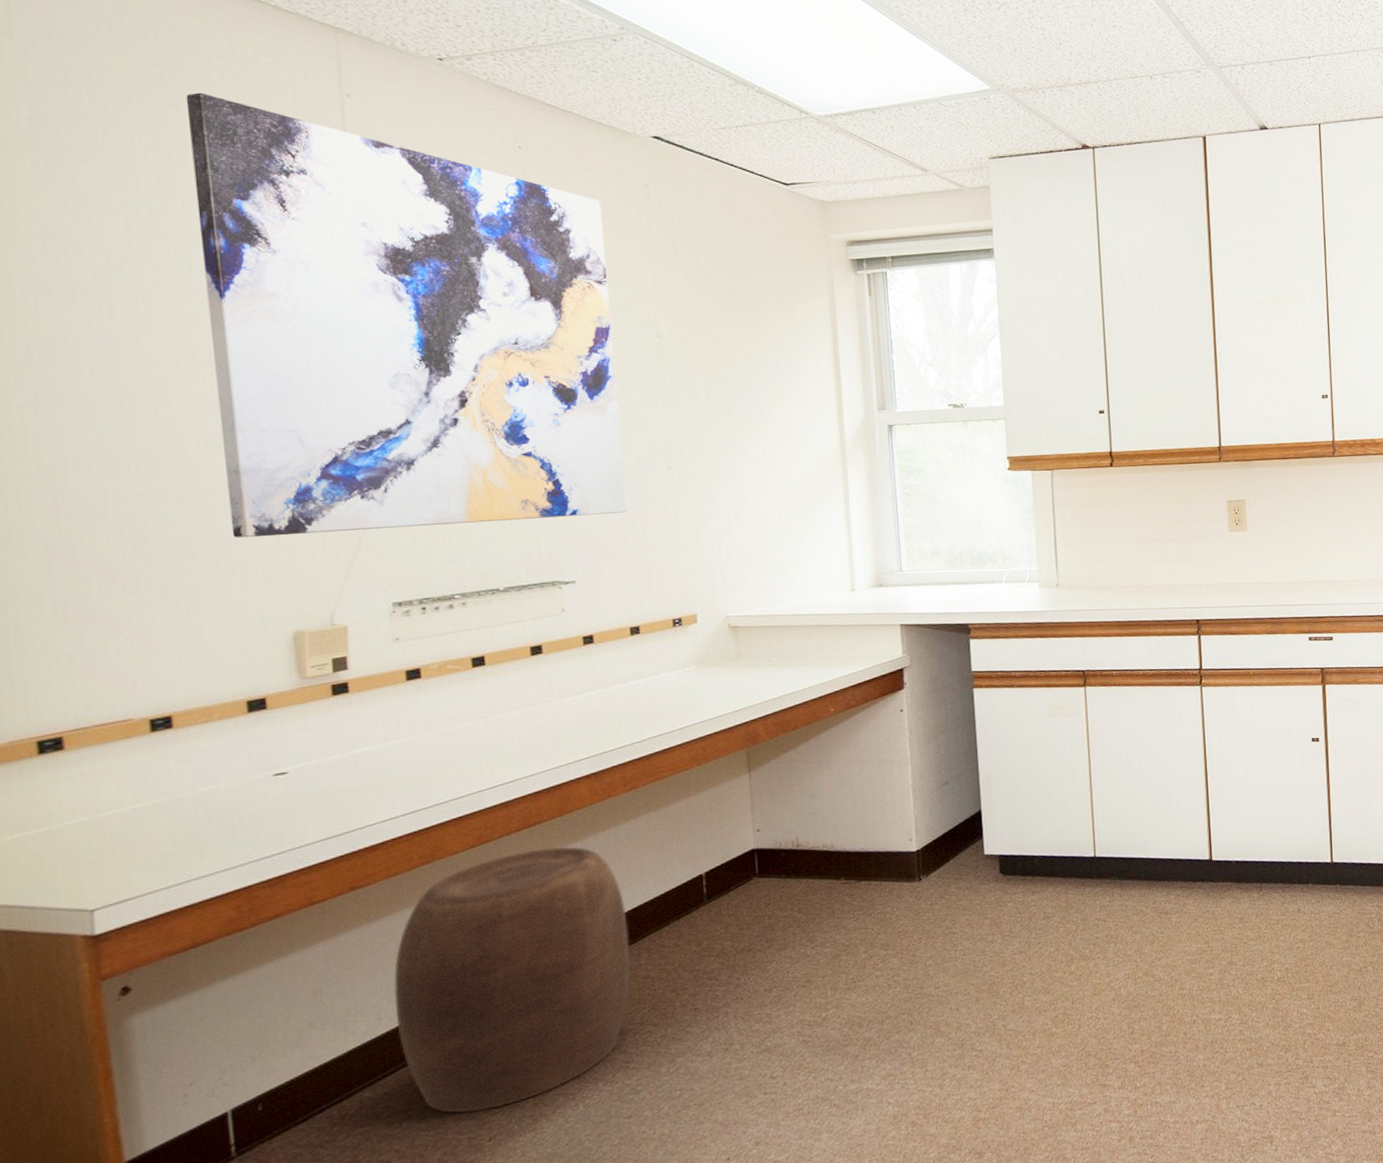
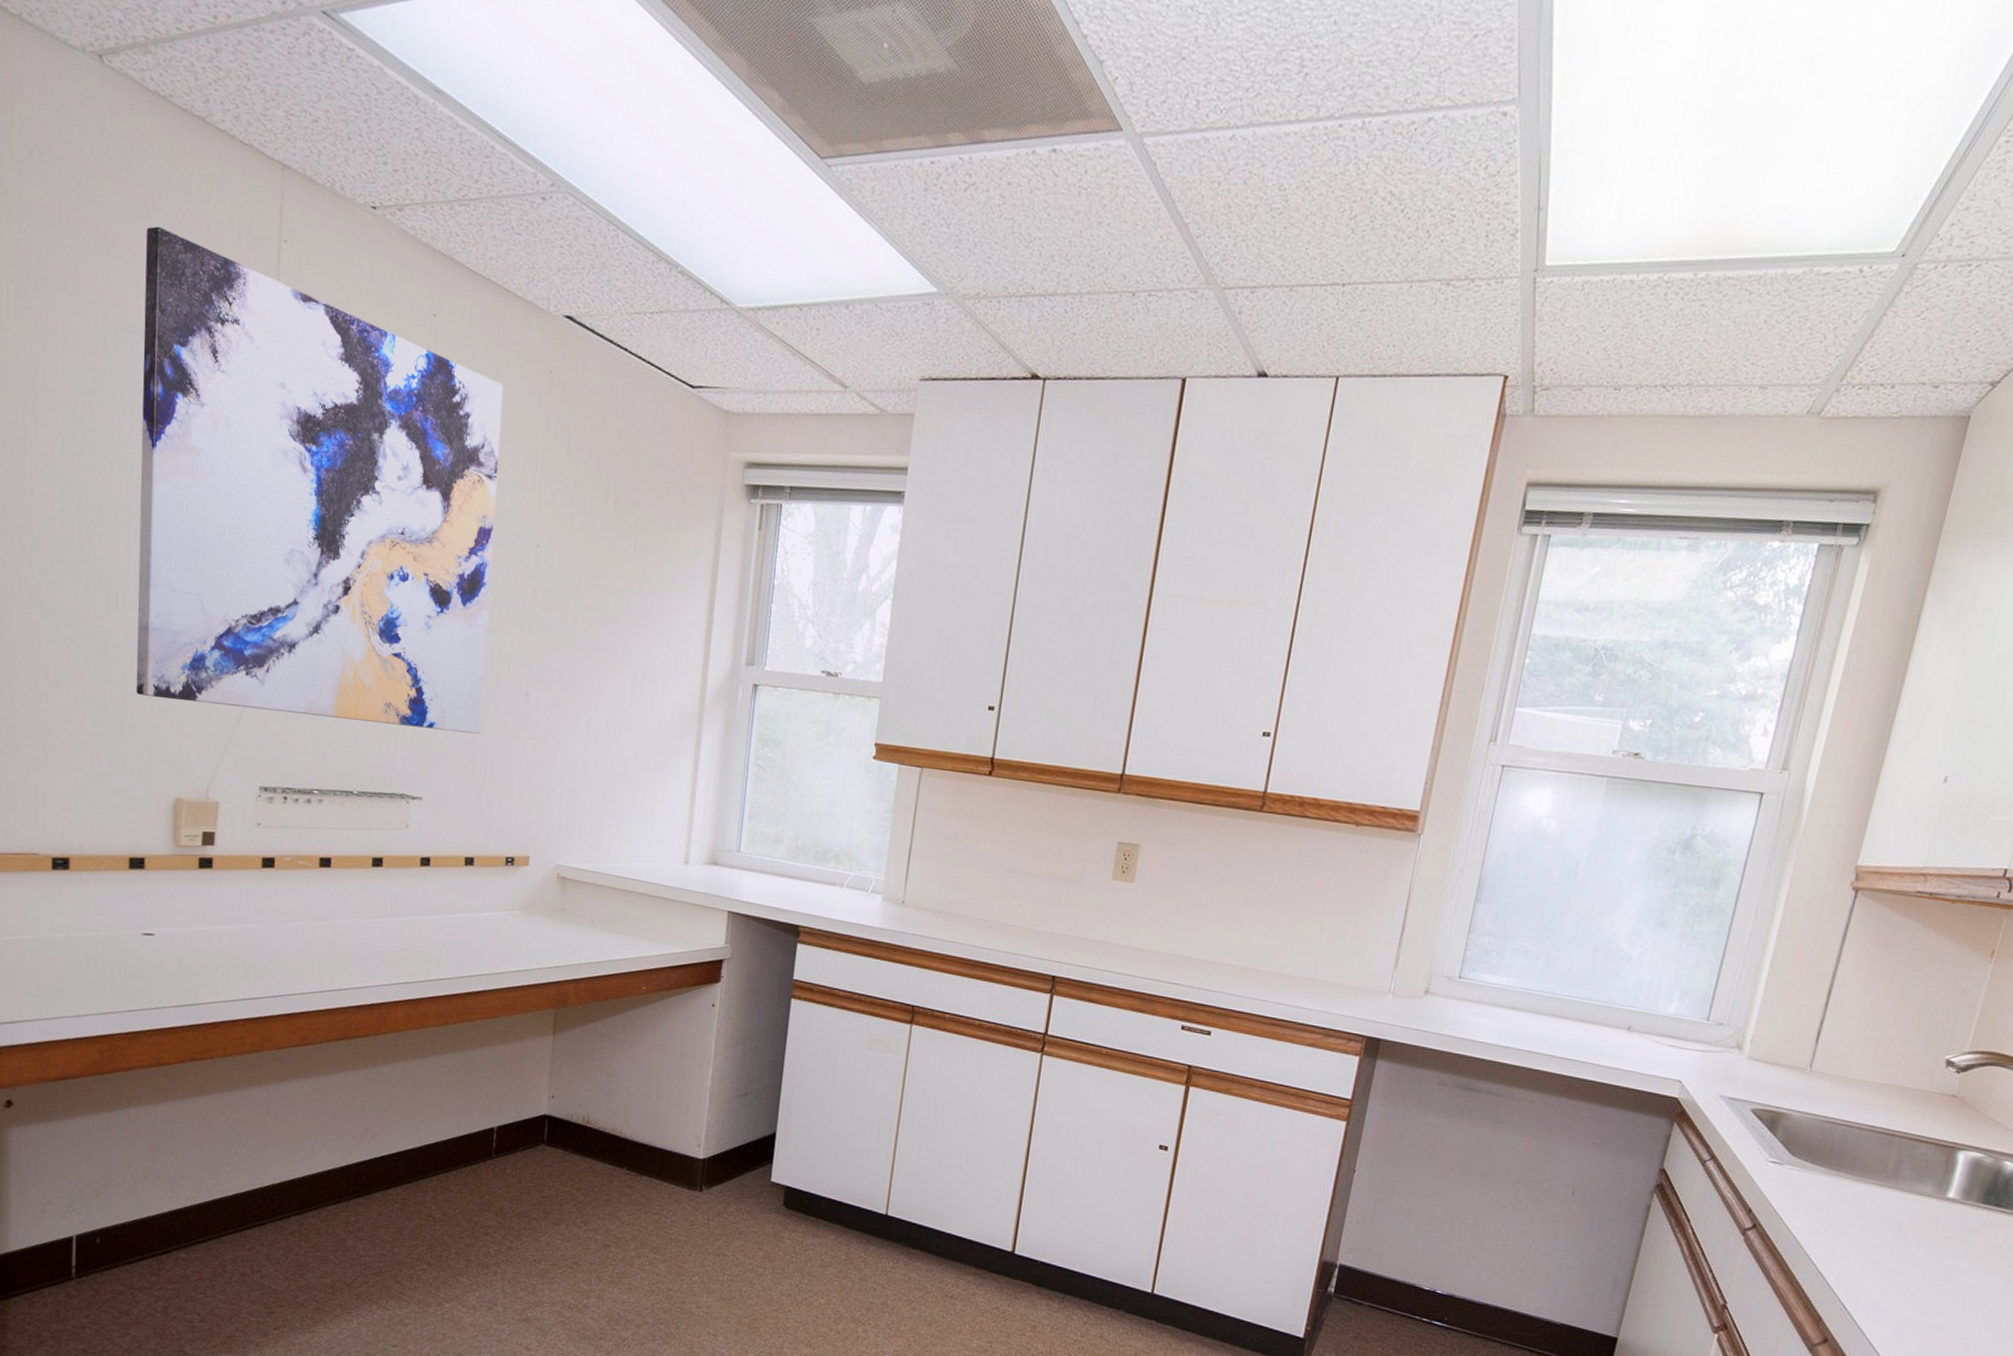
stool: present [393,847,631,1114] -> none [213,1061,420,1302]

